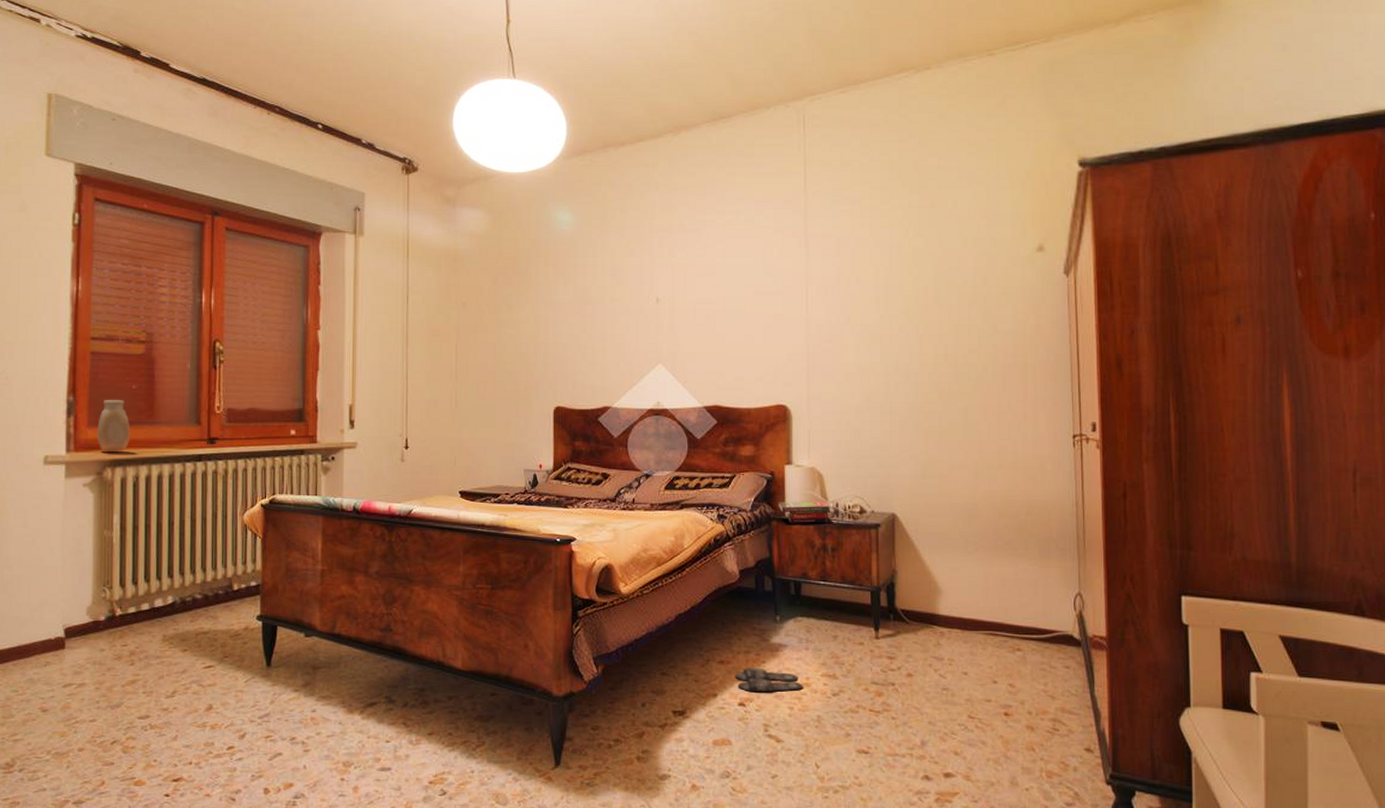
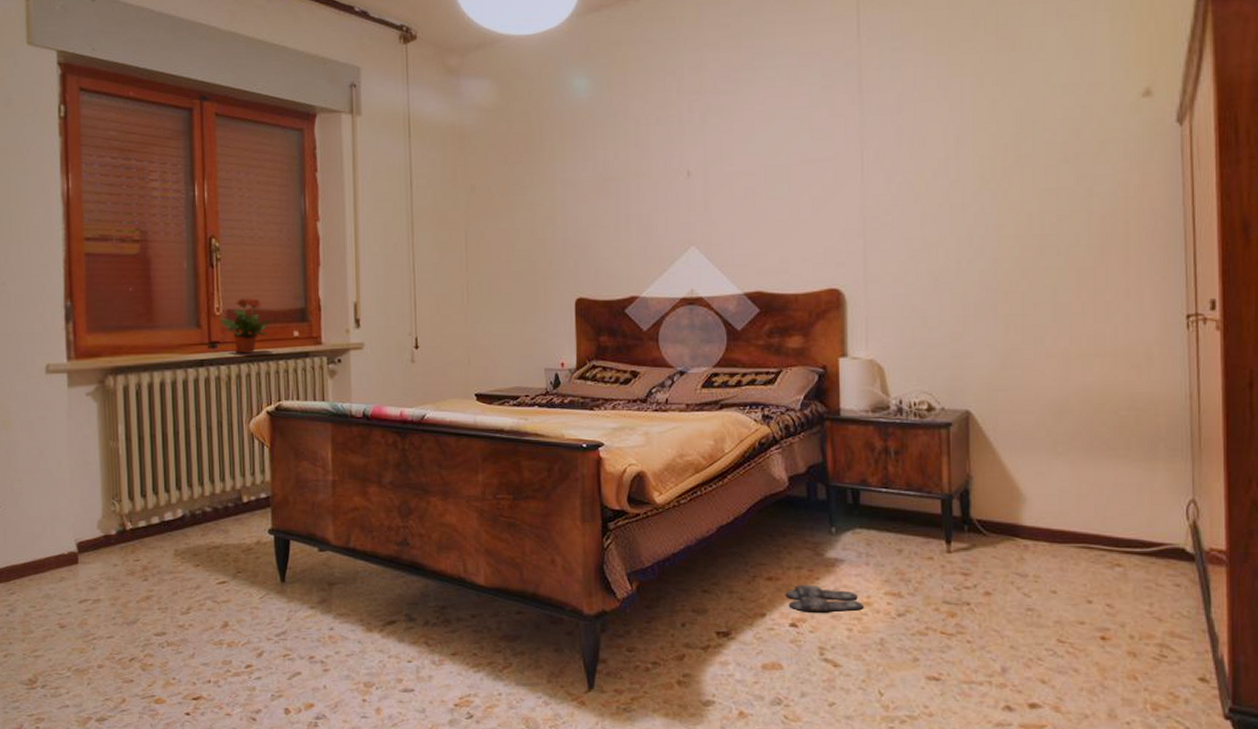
vase: present [97,400,131,451] -> none [97,304,130,358]
potted plant: none [219,398,270,450] -> present [219,298,271,354]
books: present [778,500,831,524] -> none [831,396,894,424]

